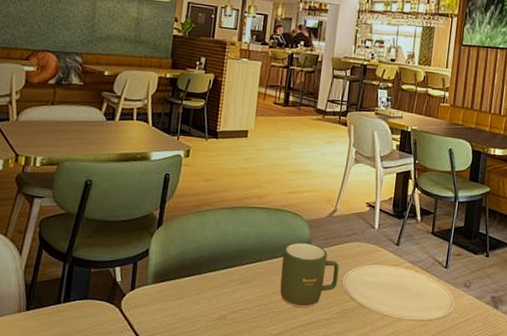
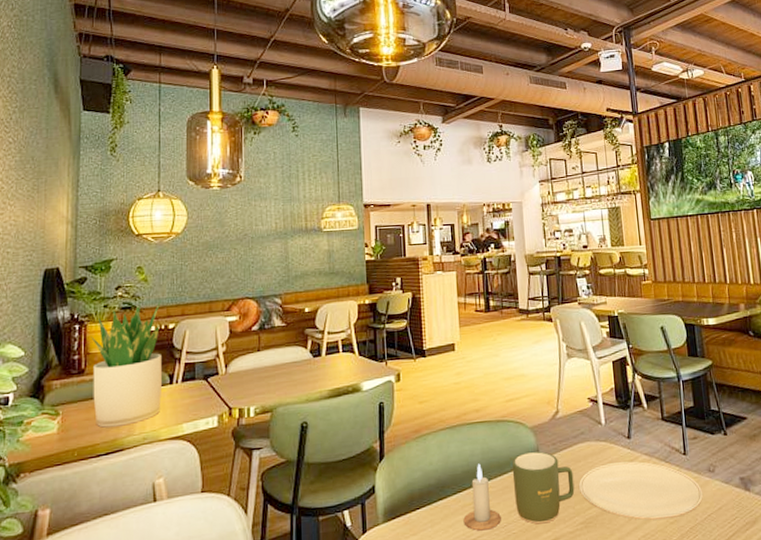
candle: none [228,245,264,305] -> present [463,463,501,531]

